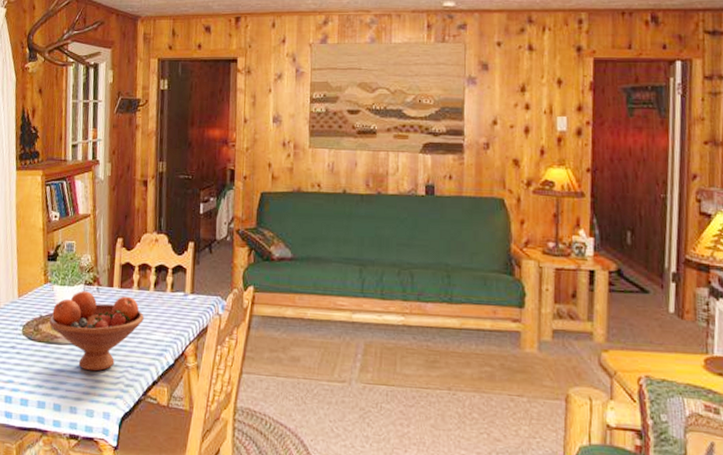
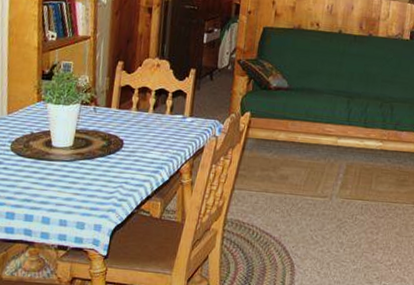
fruit bowl: present [48,291,144,372] -> none [40,110,142,187]

